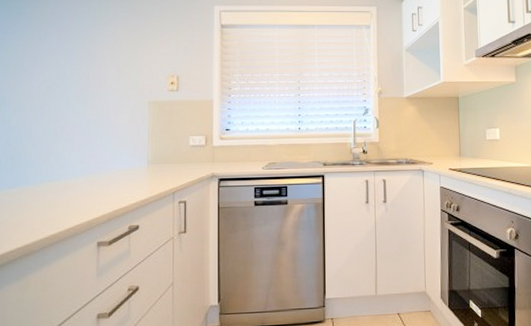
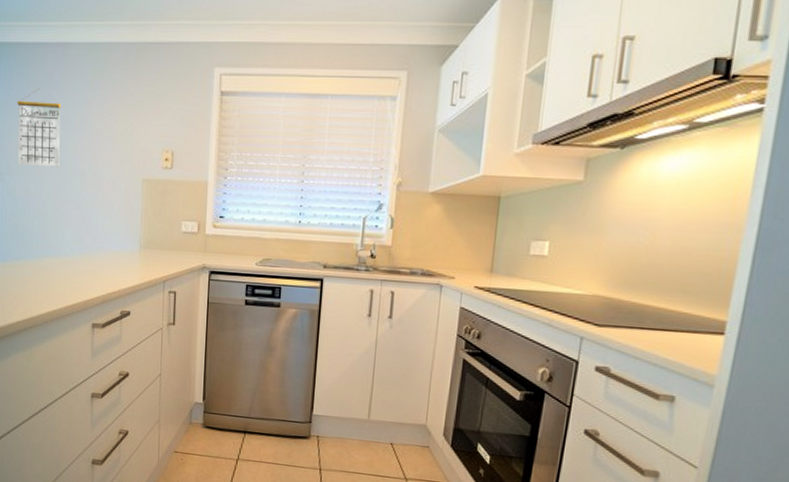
calendar: none [15,25,64,97] -> present [17,88,62,168]

